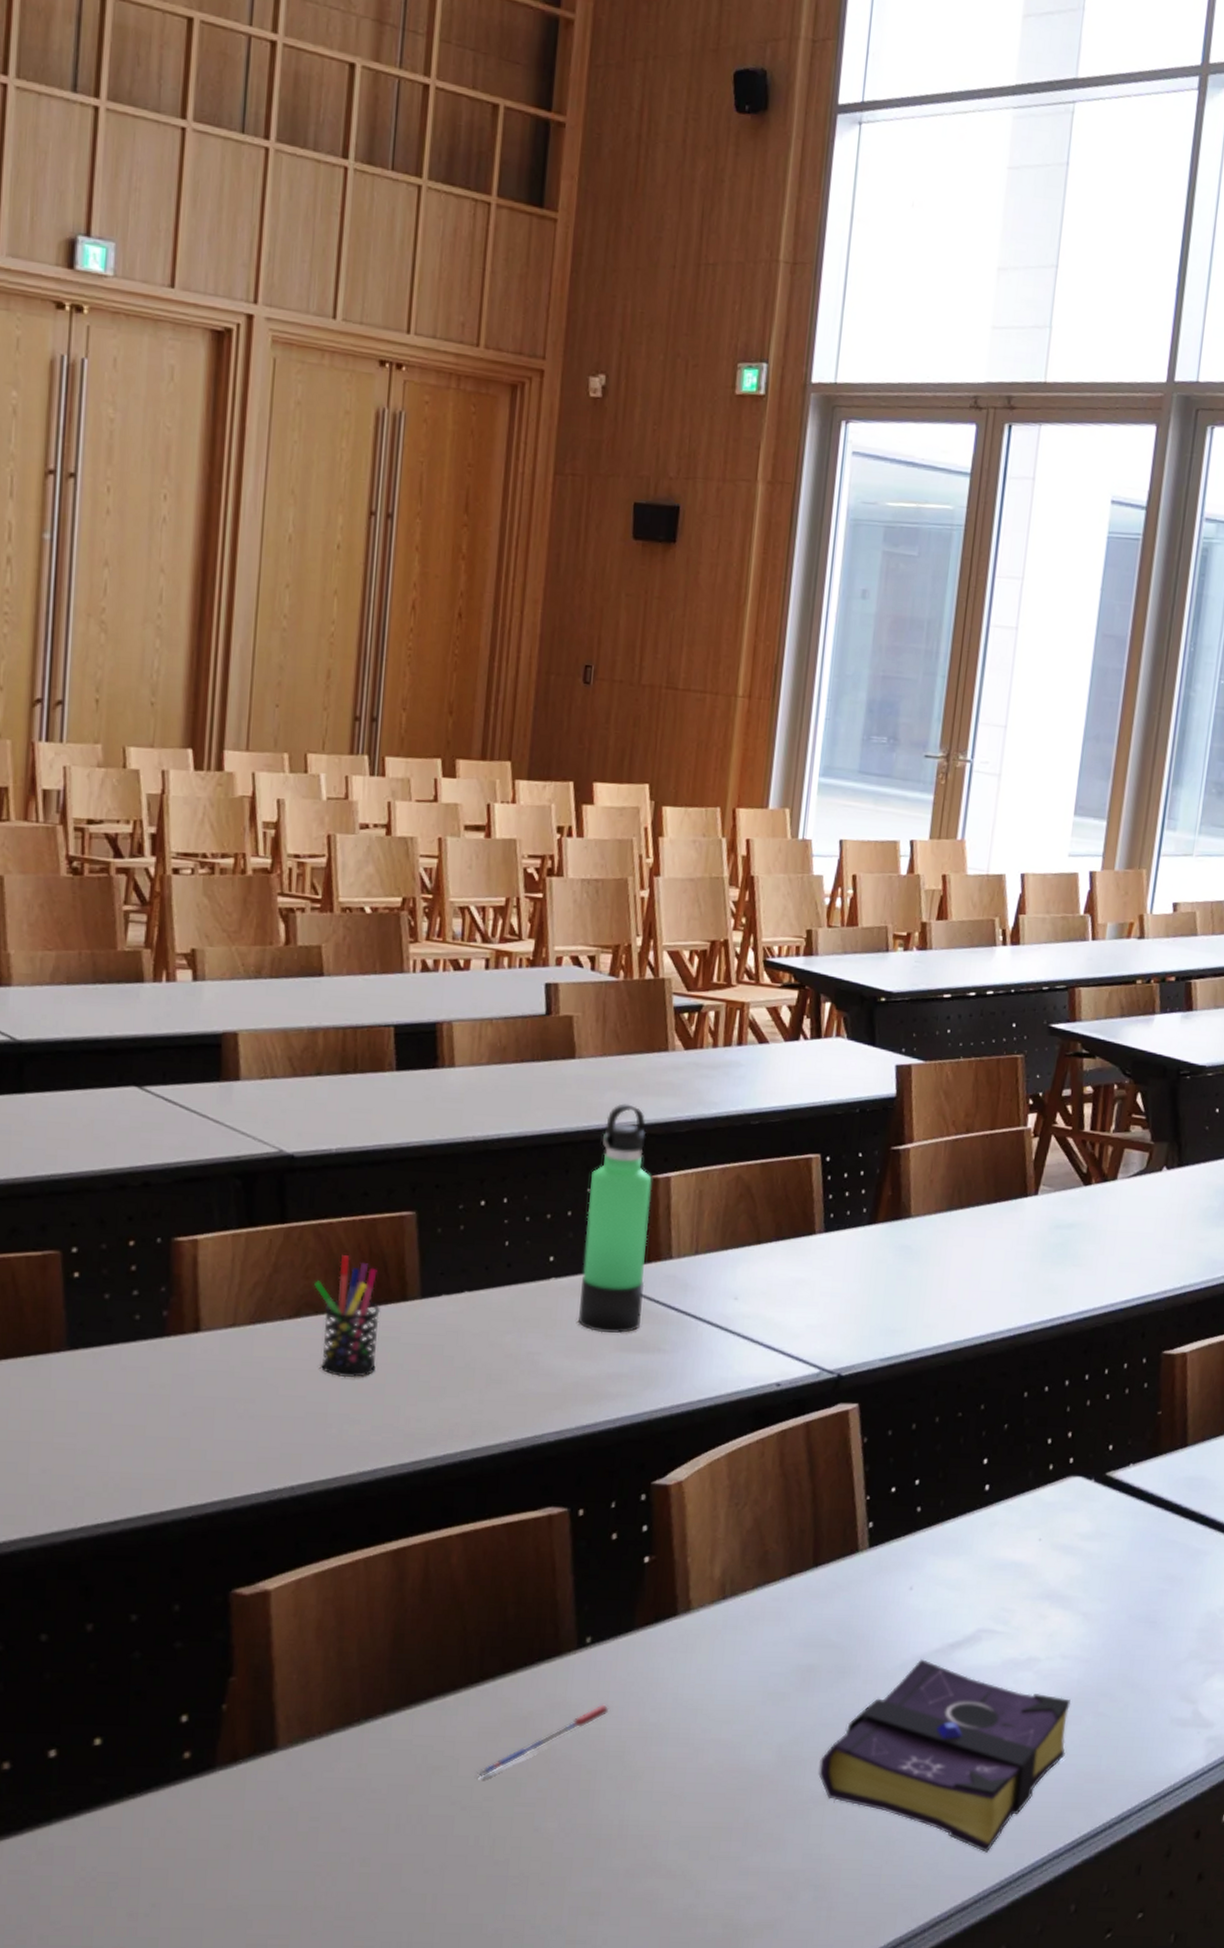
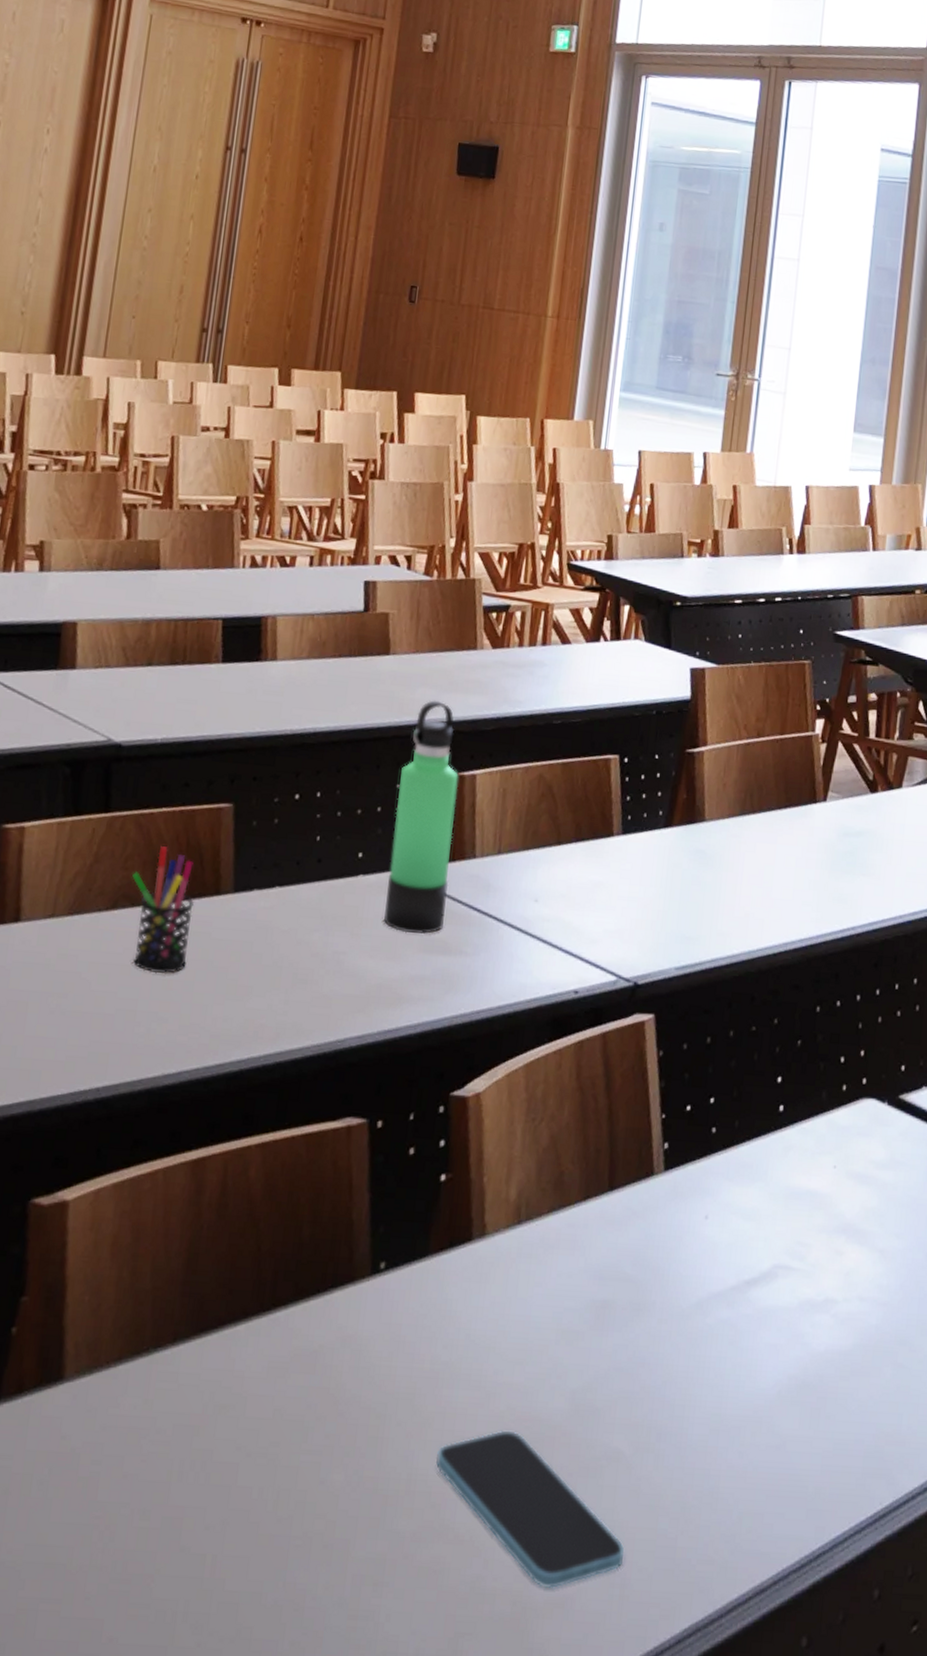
pen: present [476,1704,610,1779] -> none [263,1338,401,1421]
smartphone: none [647,1780,832,1913] -> present [436,1430,625,1589]
book: present [818,1659,1071,1853] -> none [612,1297,870,1524]

